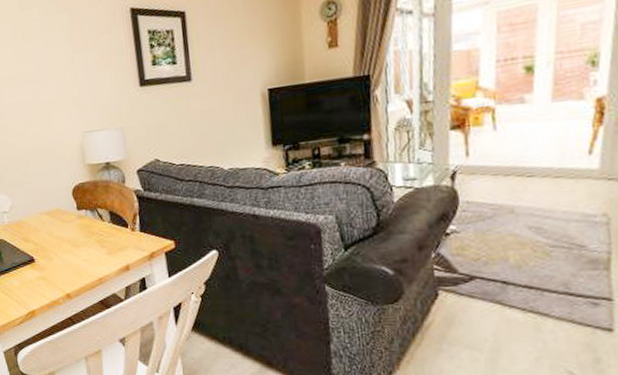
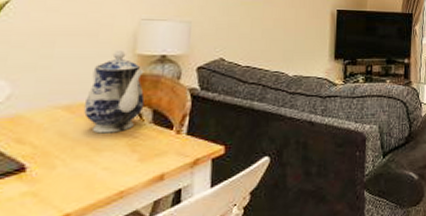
teapot: none [59,162,102,233] -> present [83,50,145,134]

